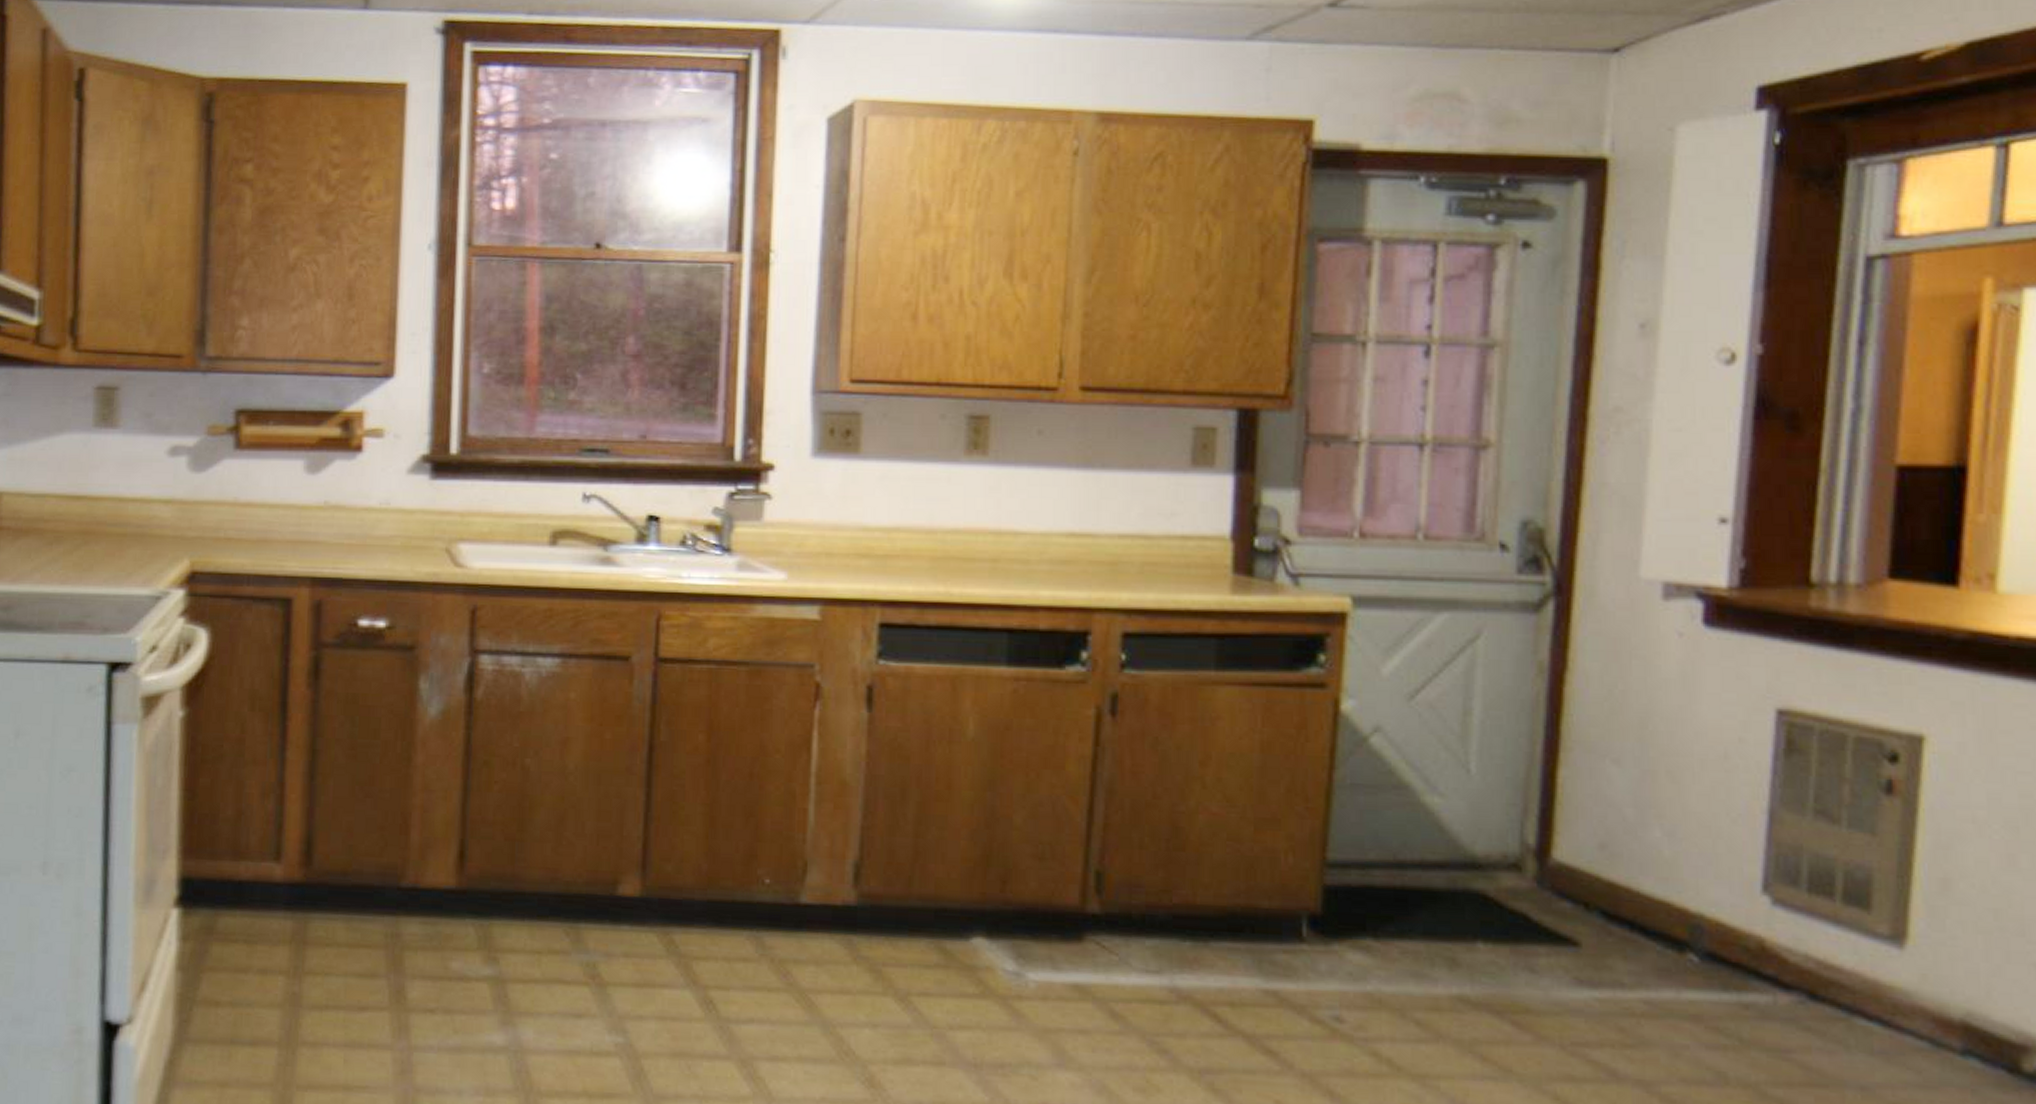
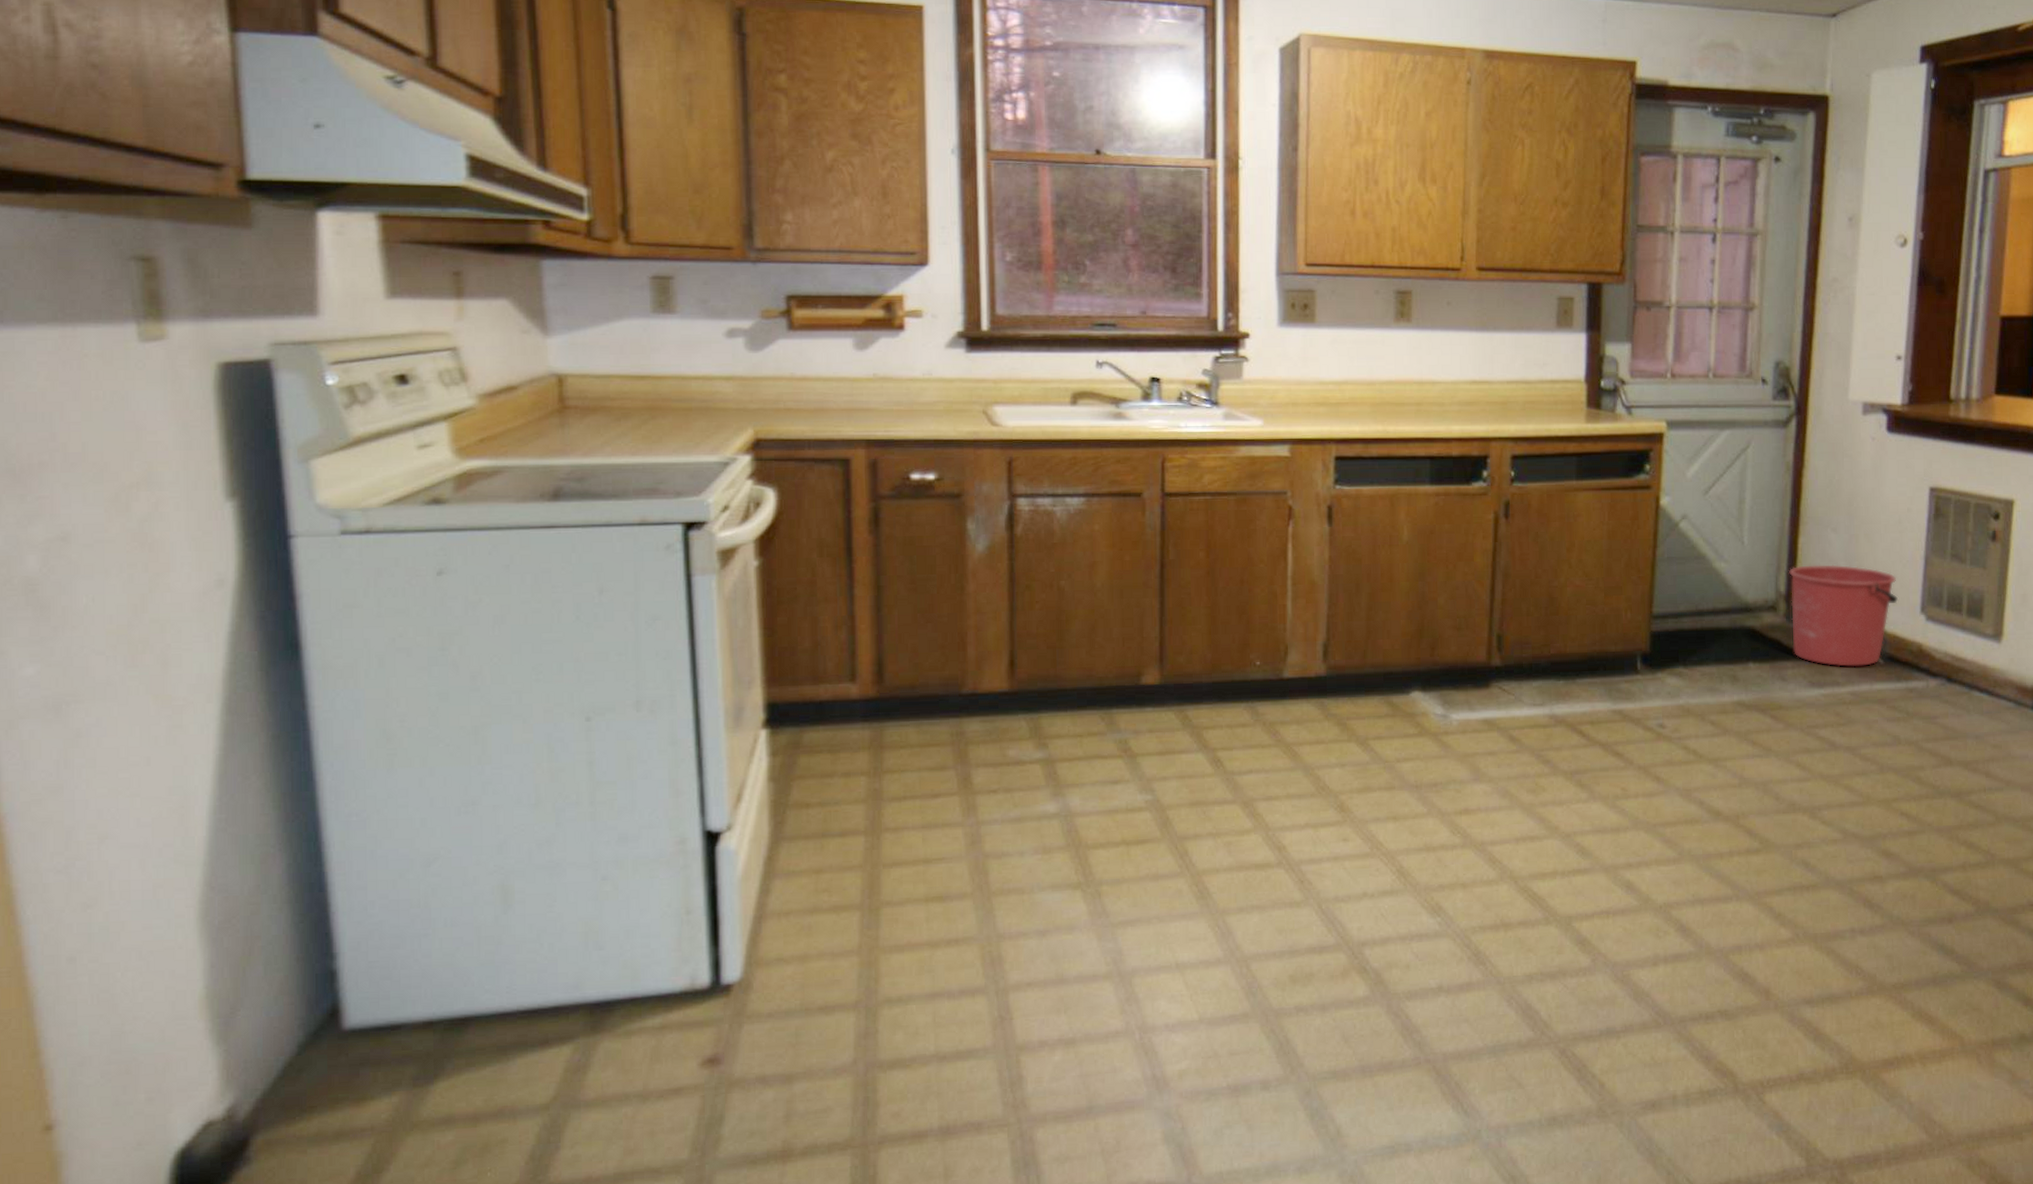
bucket: none [1542,809,1725,964] -> present [1789,564,1899,667]

